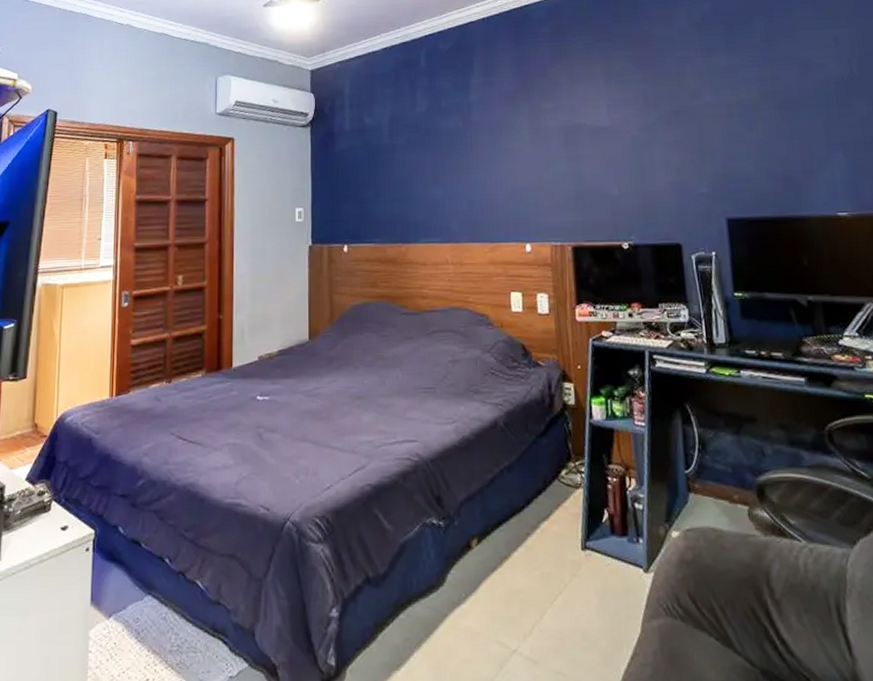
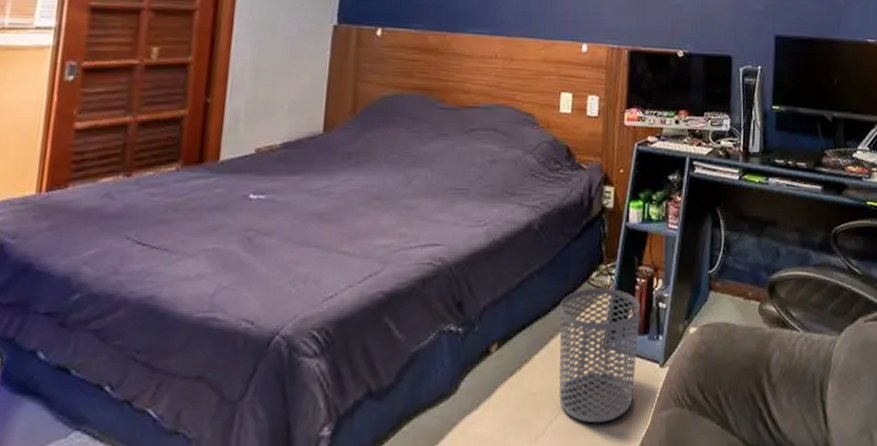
waste bin: none [533,486,619,627] -> present [559,288,640,423]

